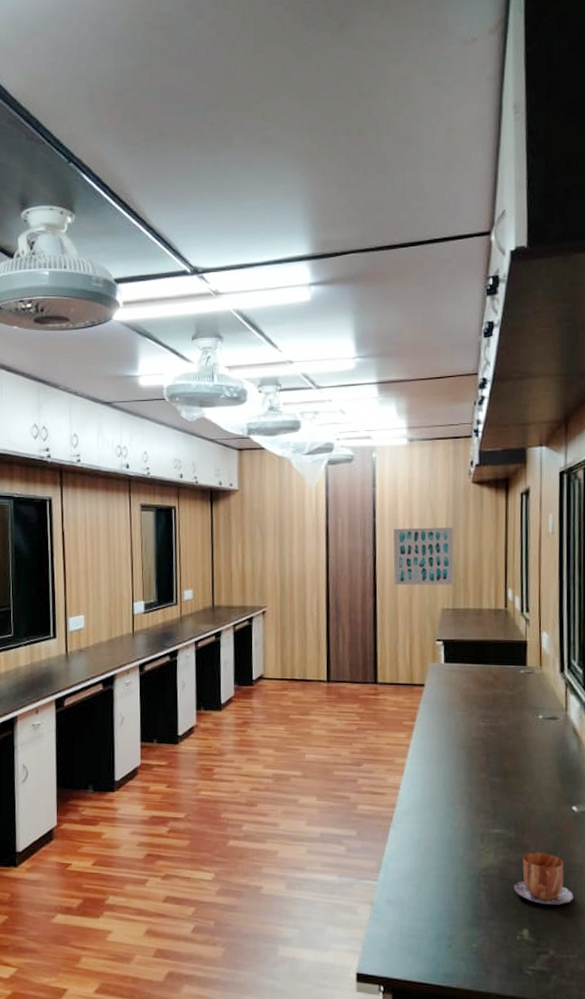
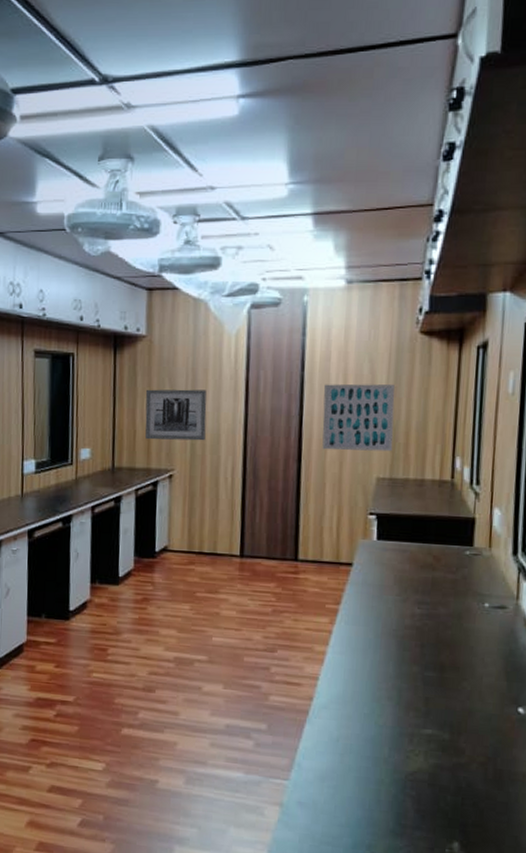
wall art: none [239,536,293,581] -> present [145,389,207,441]
mug: present [514,852,574,905] -> none [445,757,514,817]

